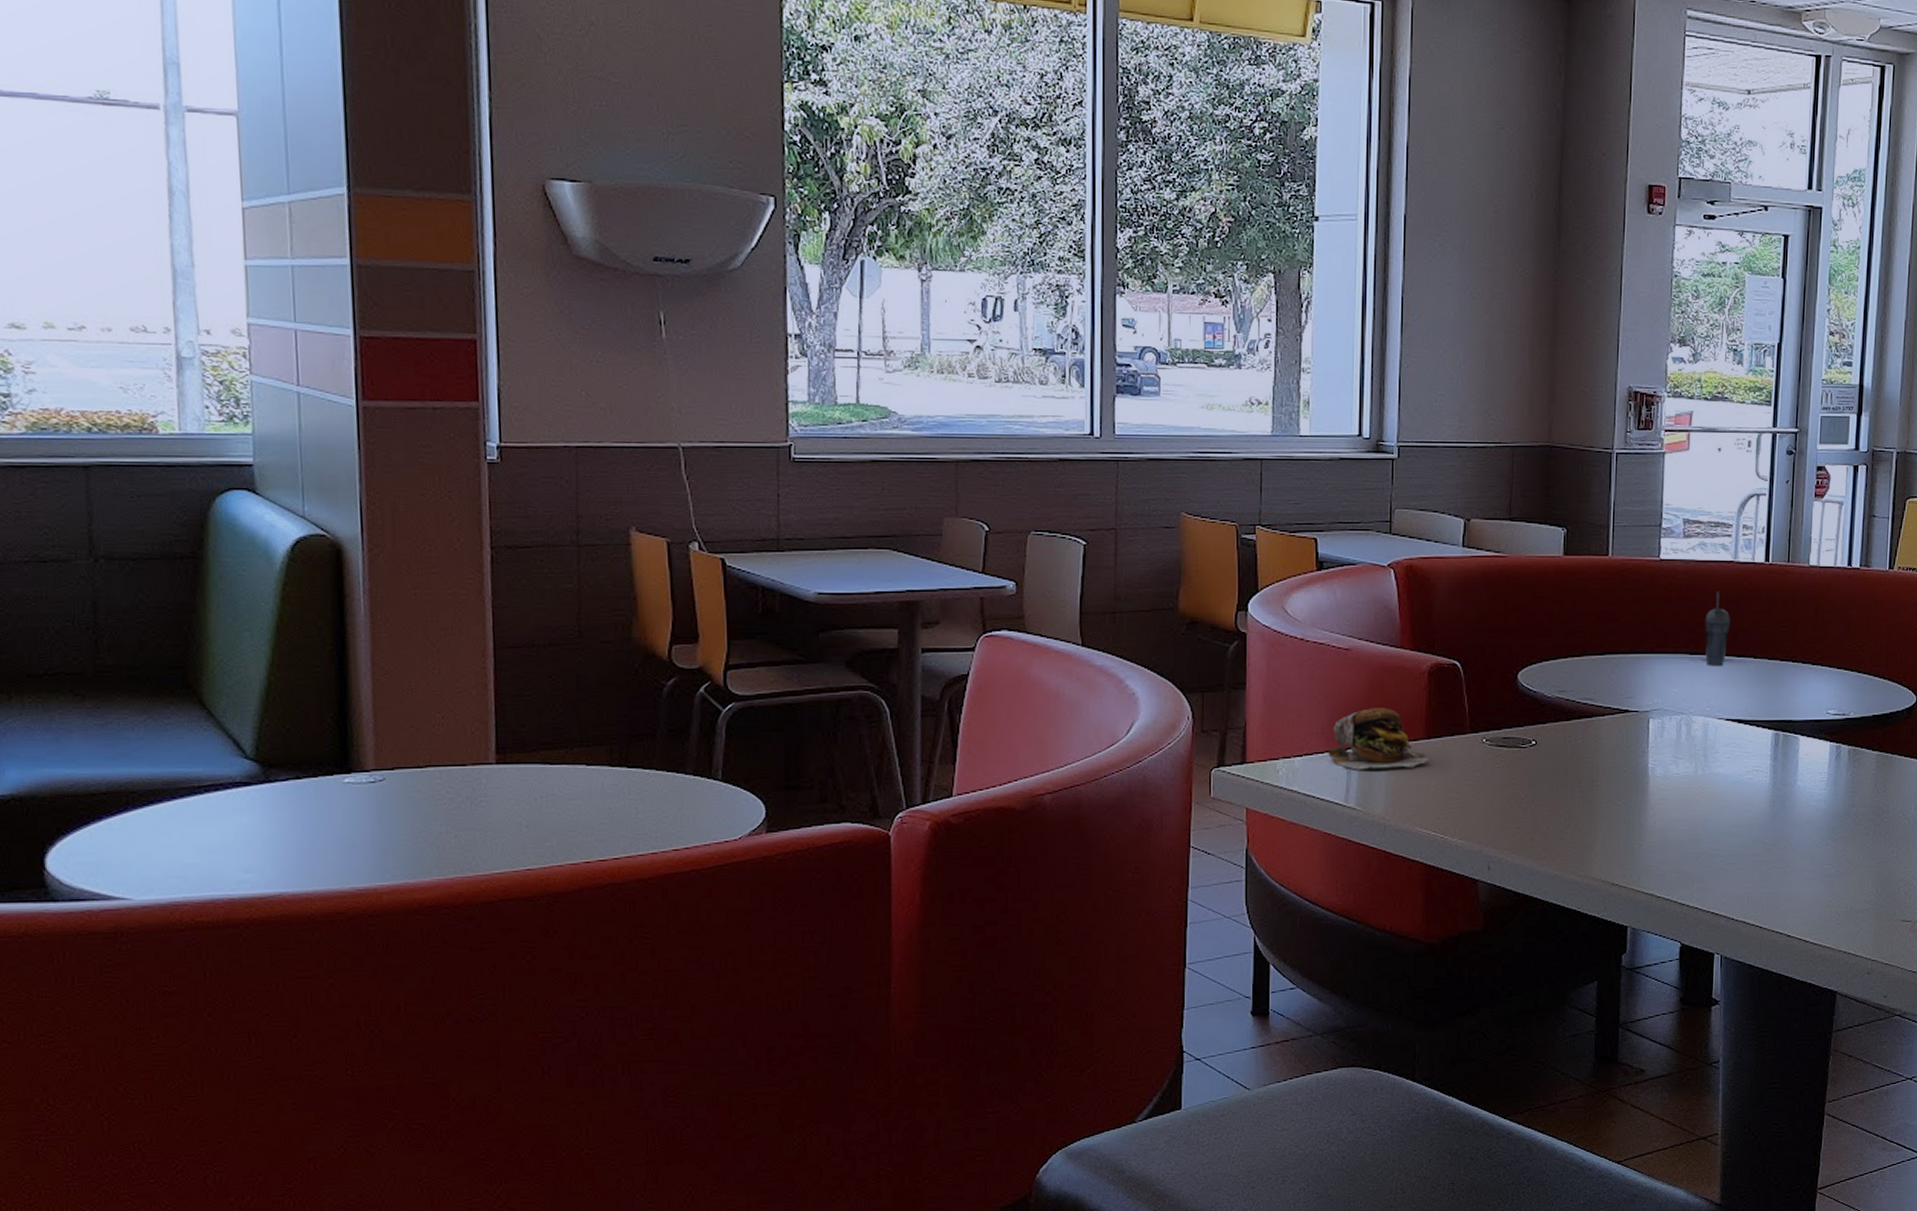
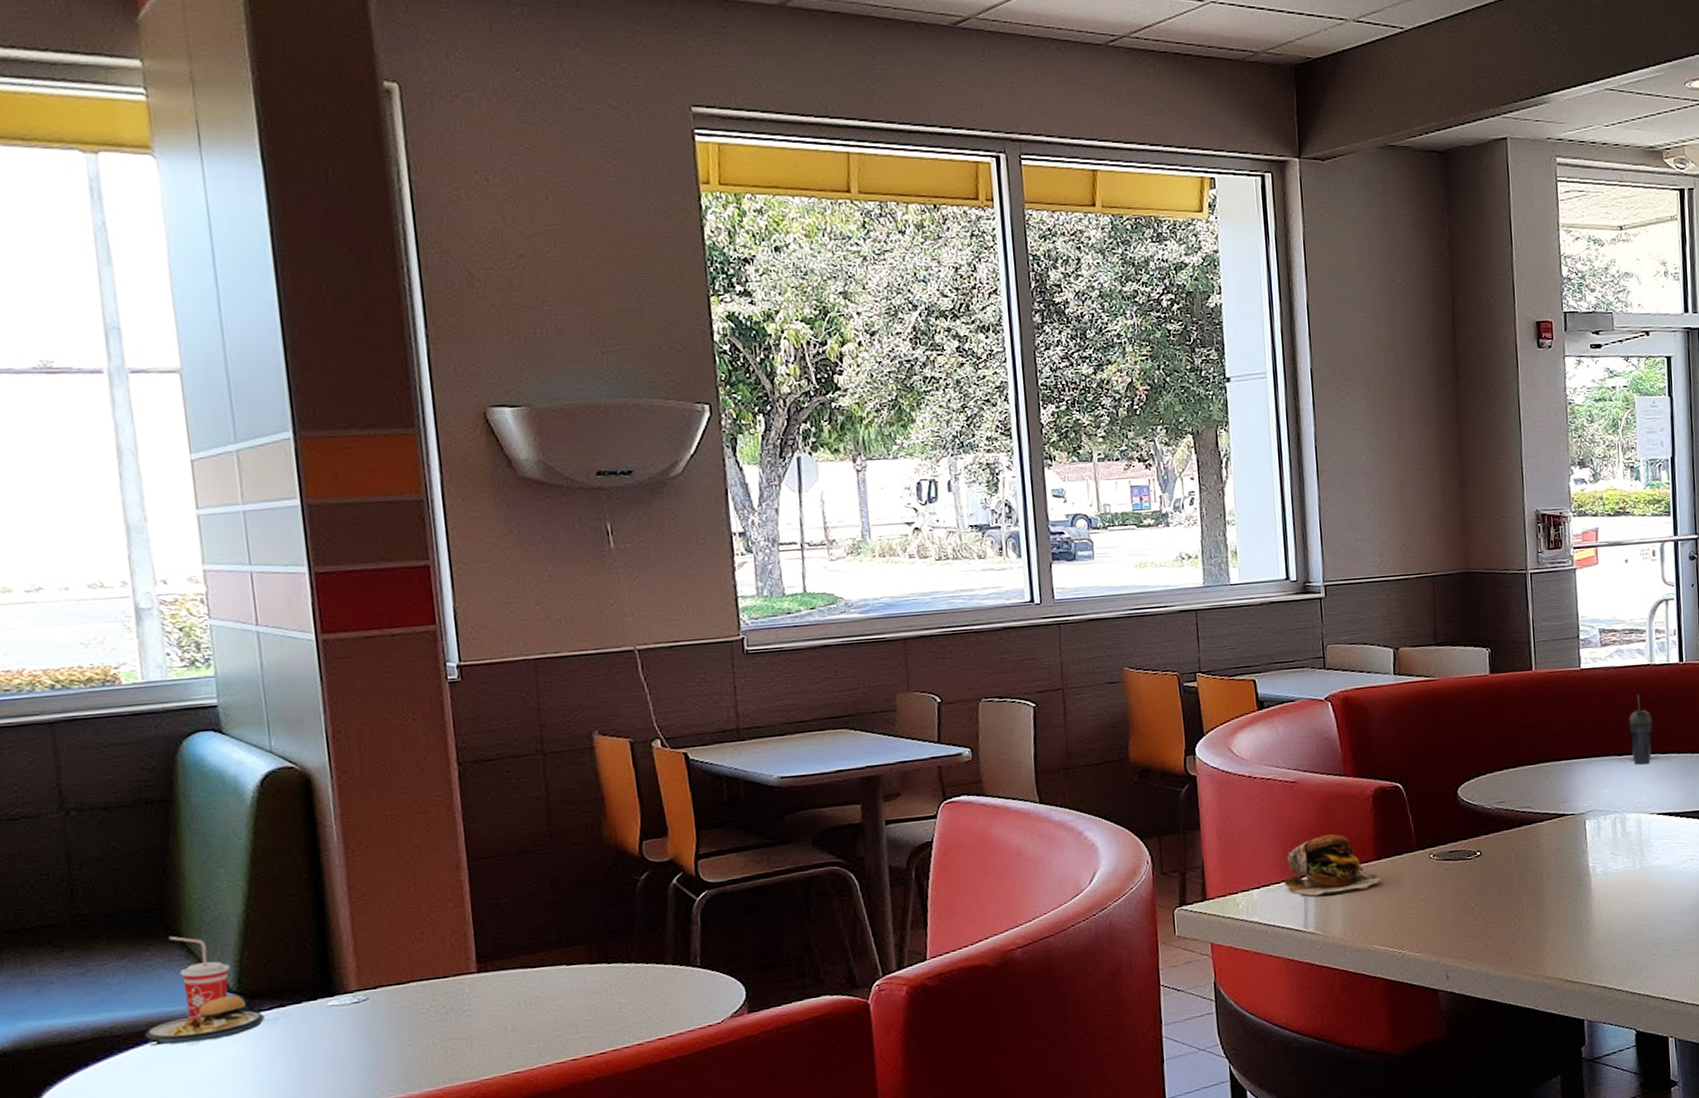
burger: none [160,746,279,806] -> present [145,981,264,1045]
beverage cup: none [189,695,249,781] -> present [168,935,230,1018]

